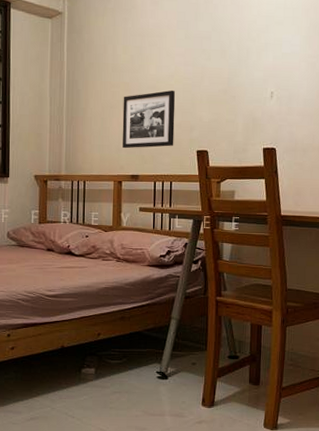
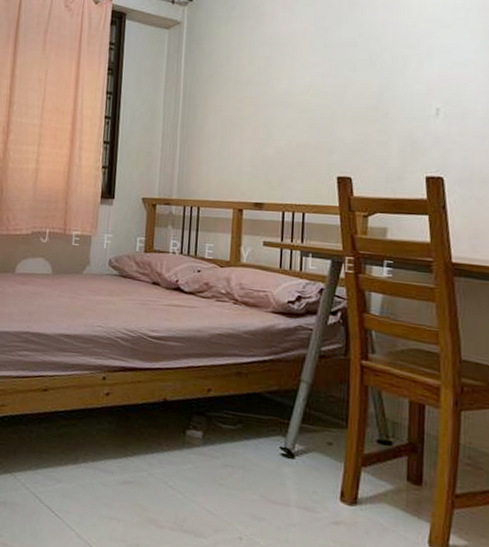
picture frame: present [122,90,175,149] -> none [244,105,311,172]

